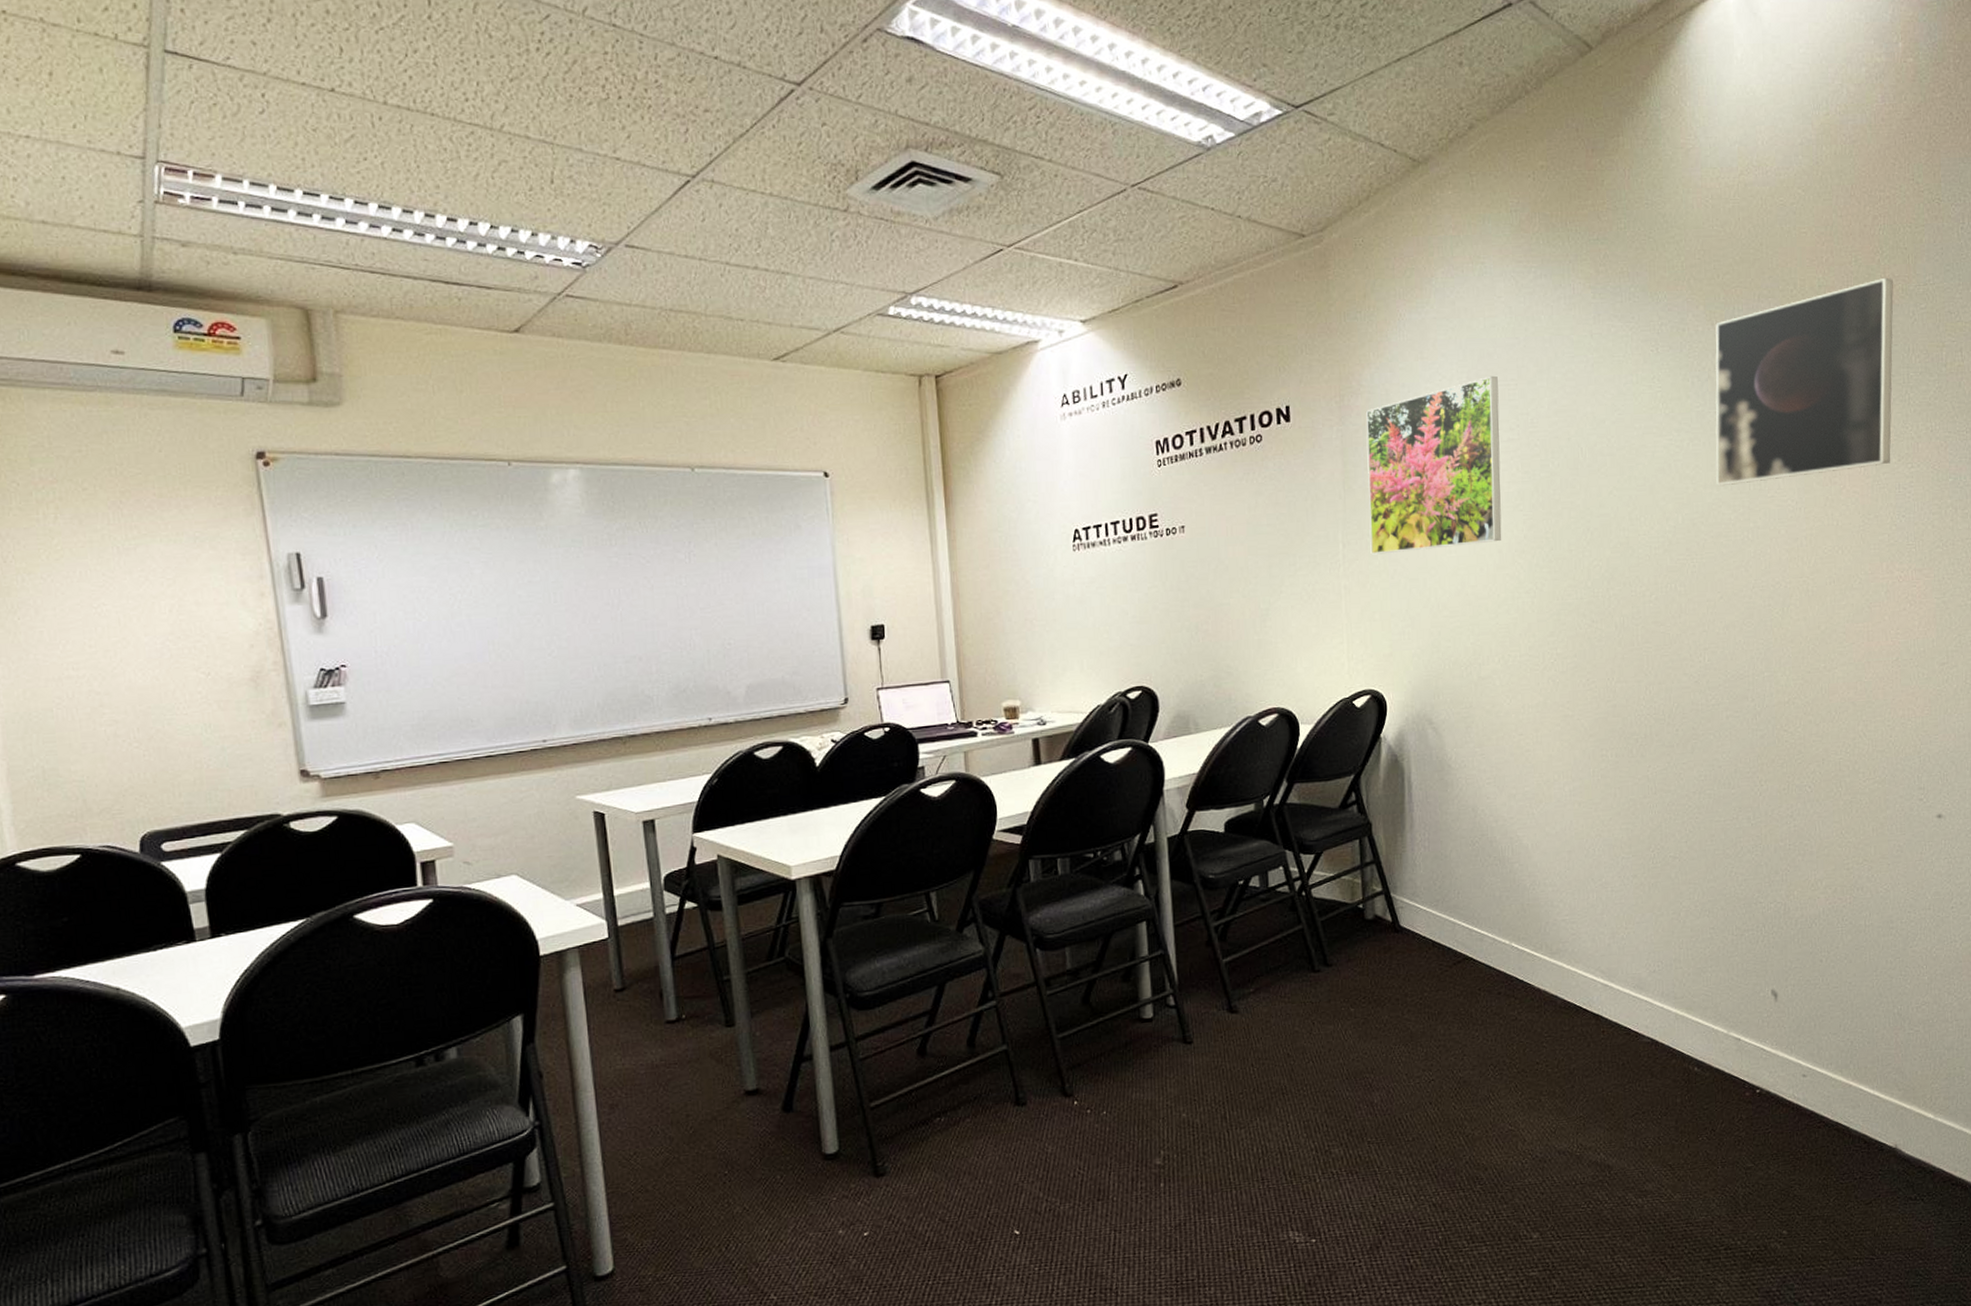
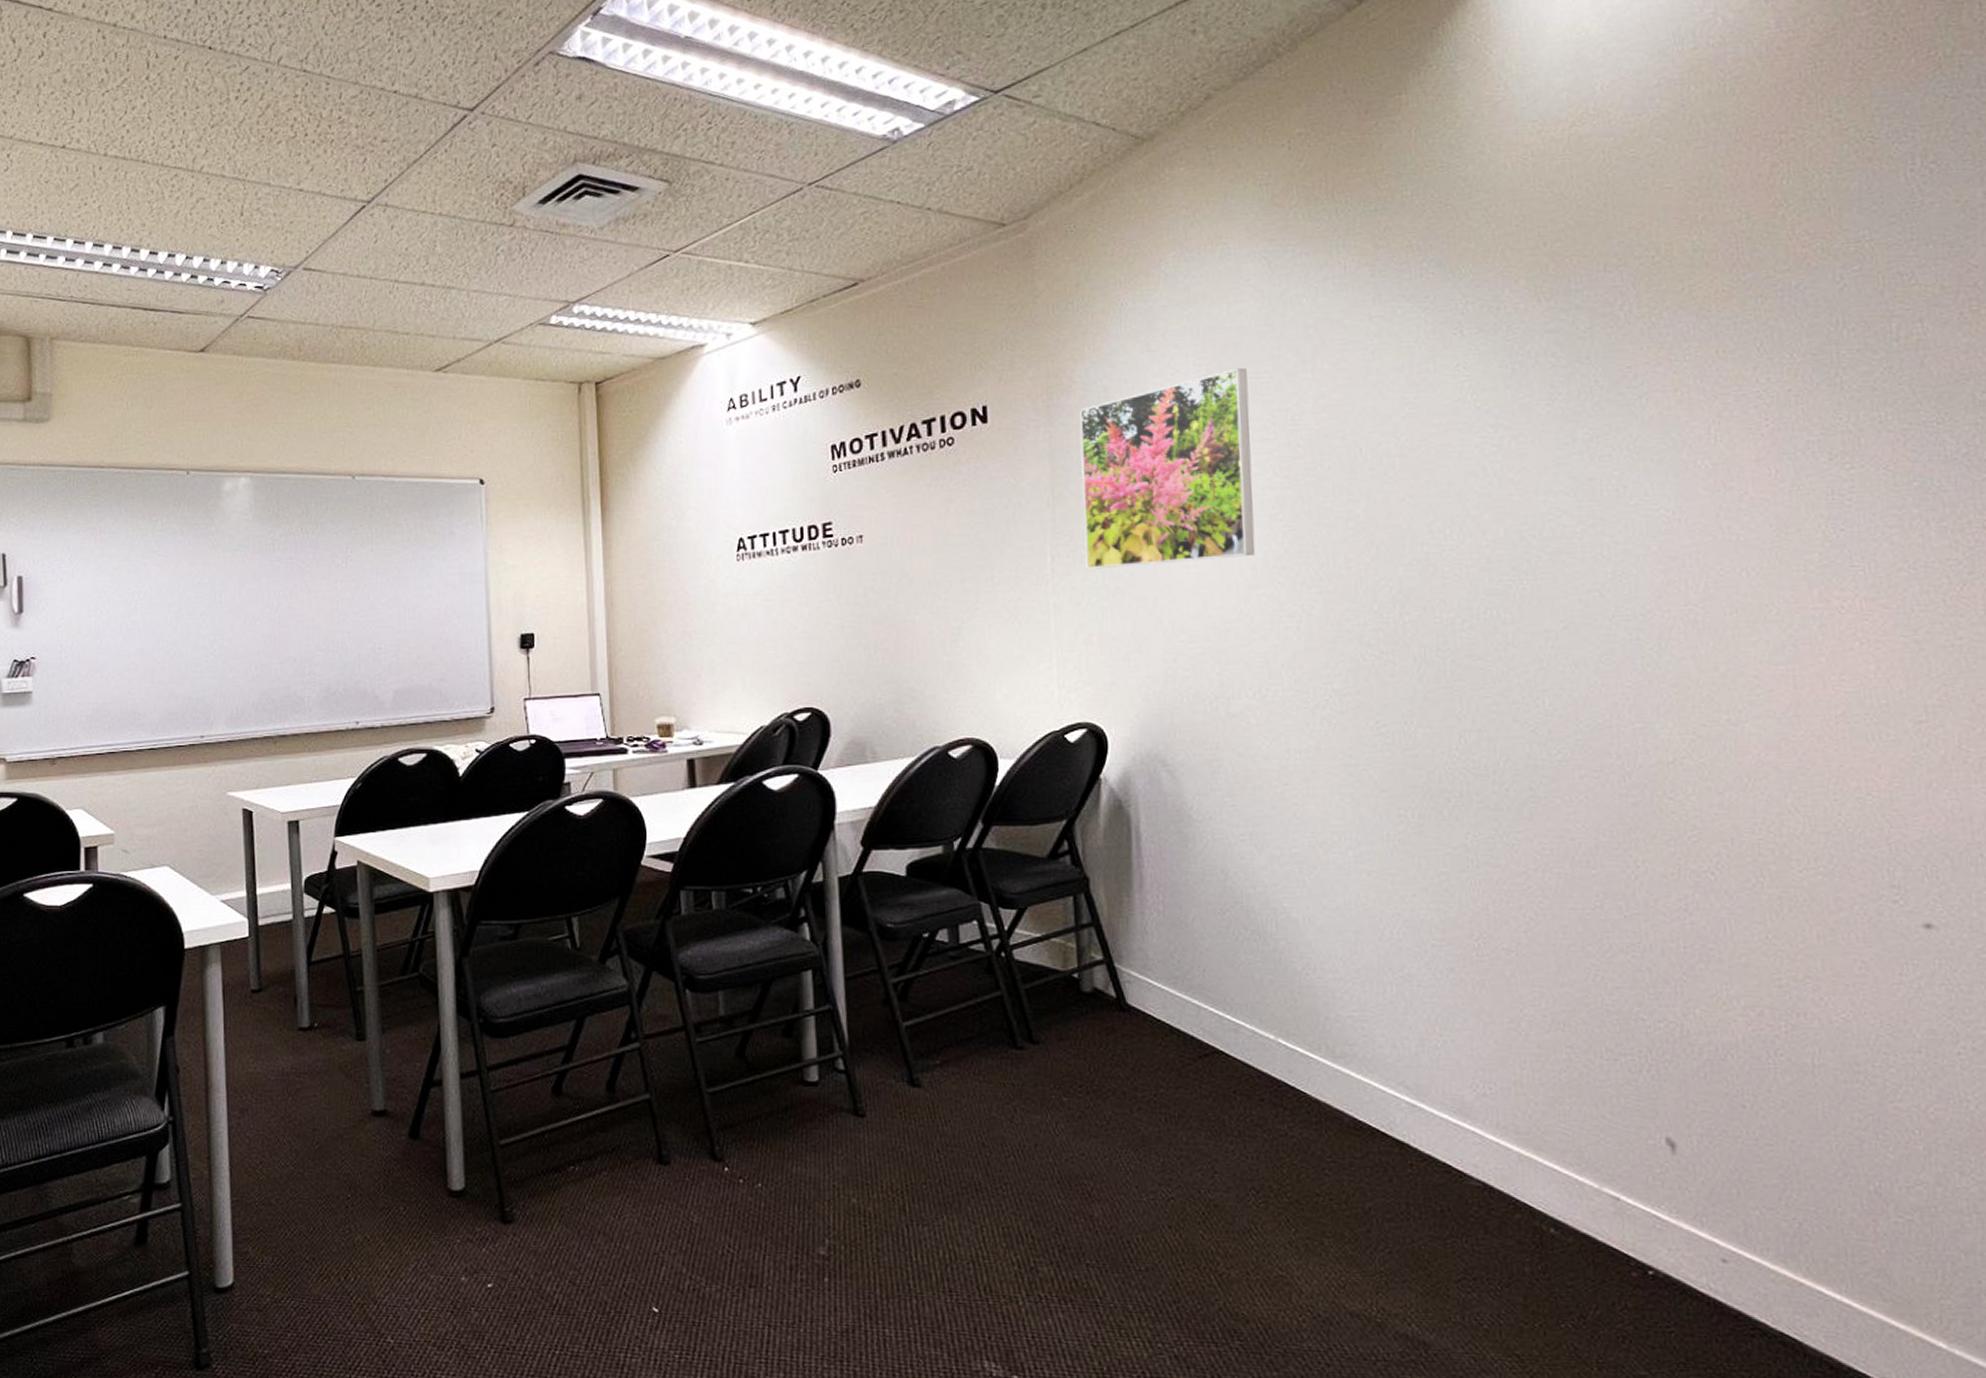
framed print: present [1715,277,1893,486] -> none [1543,235,1817,493]

